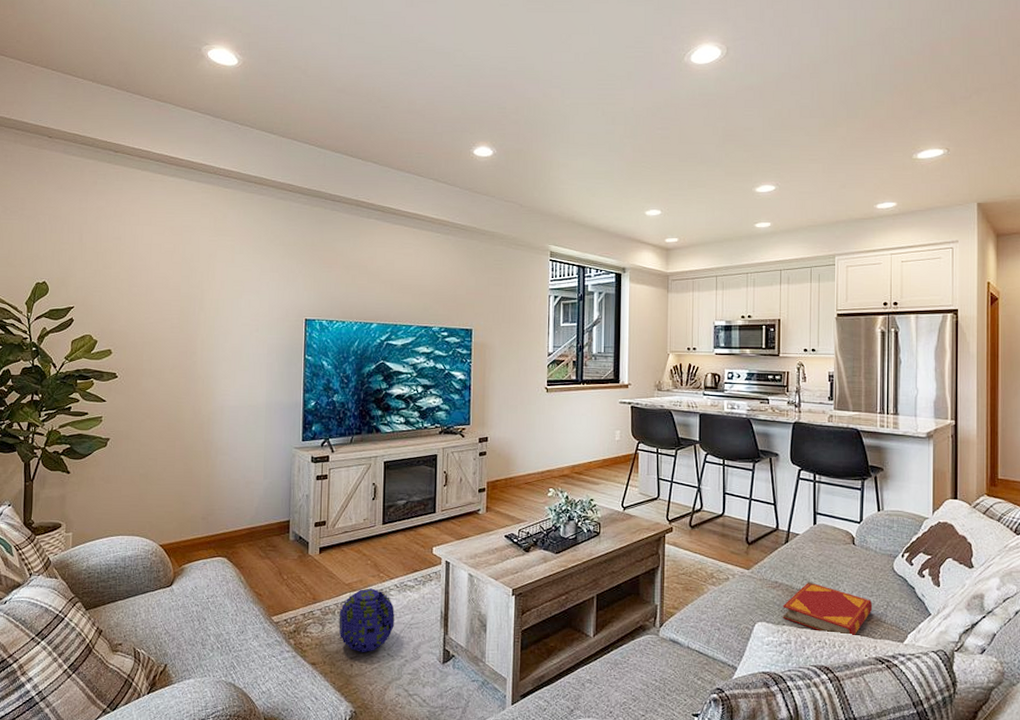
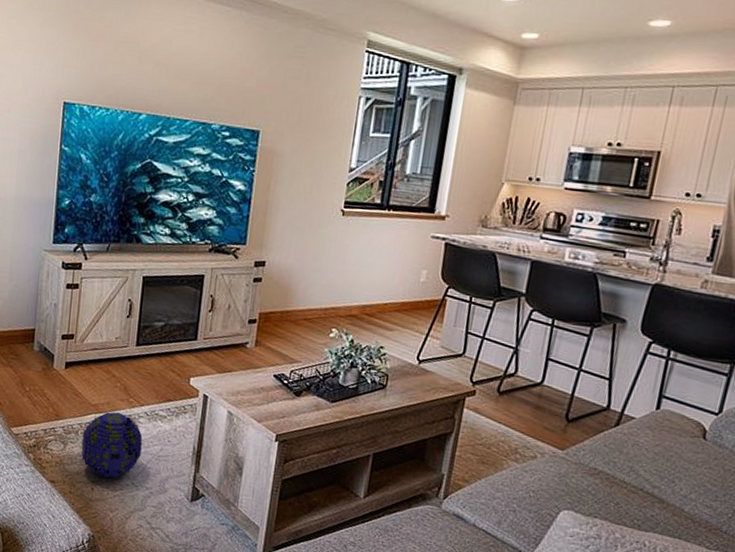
hardback book: present [782,582,873,637] -> none [595,474,715,544]

